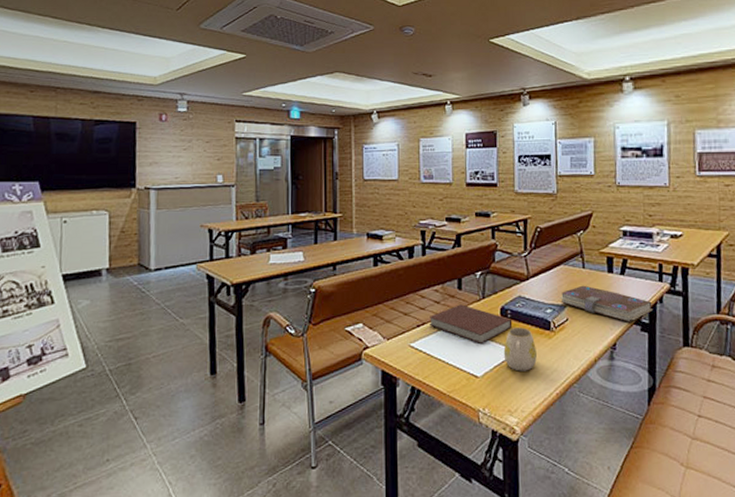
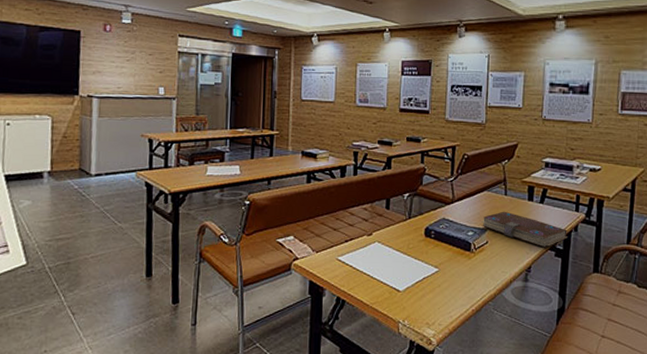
notebook: present [428,304,513,345] -> none [356,223,436,262]
mug: present [503,327,537,372] -> none [425,247,456,288]

